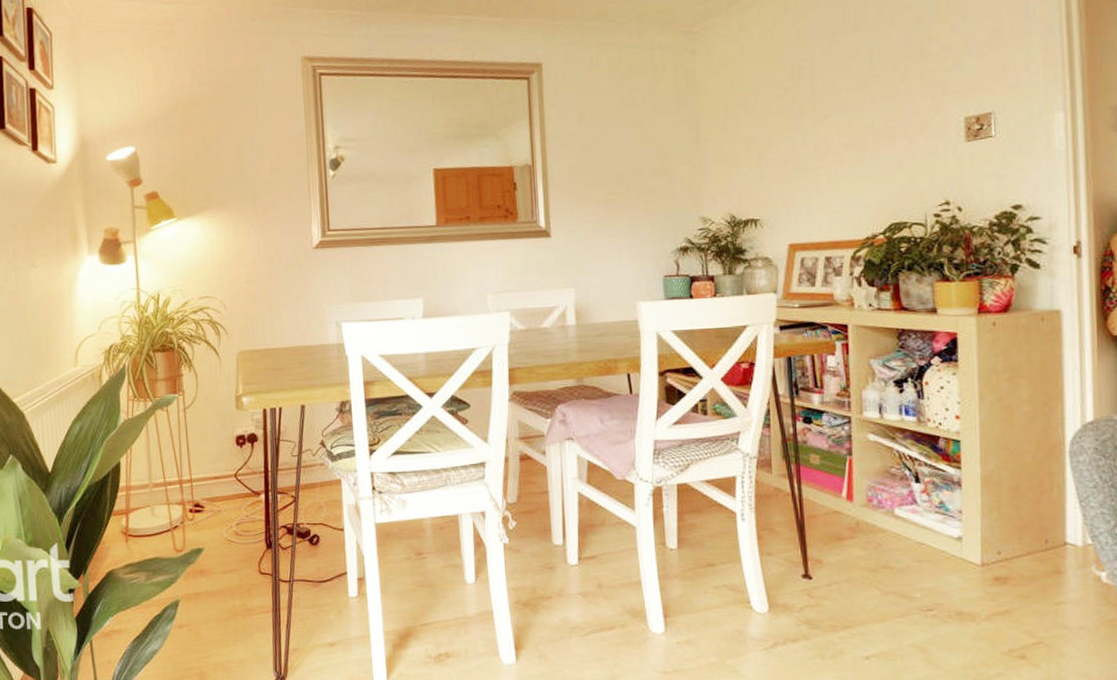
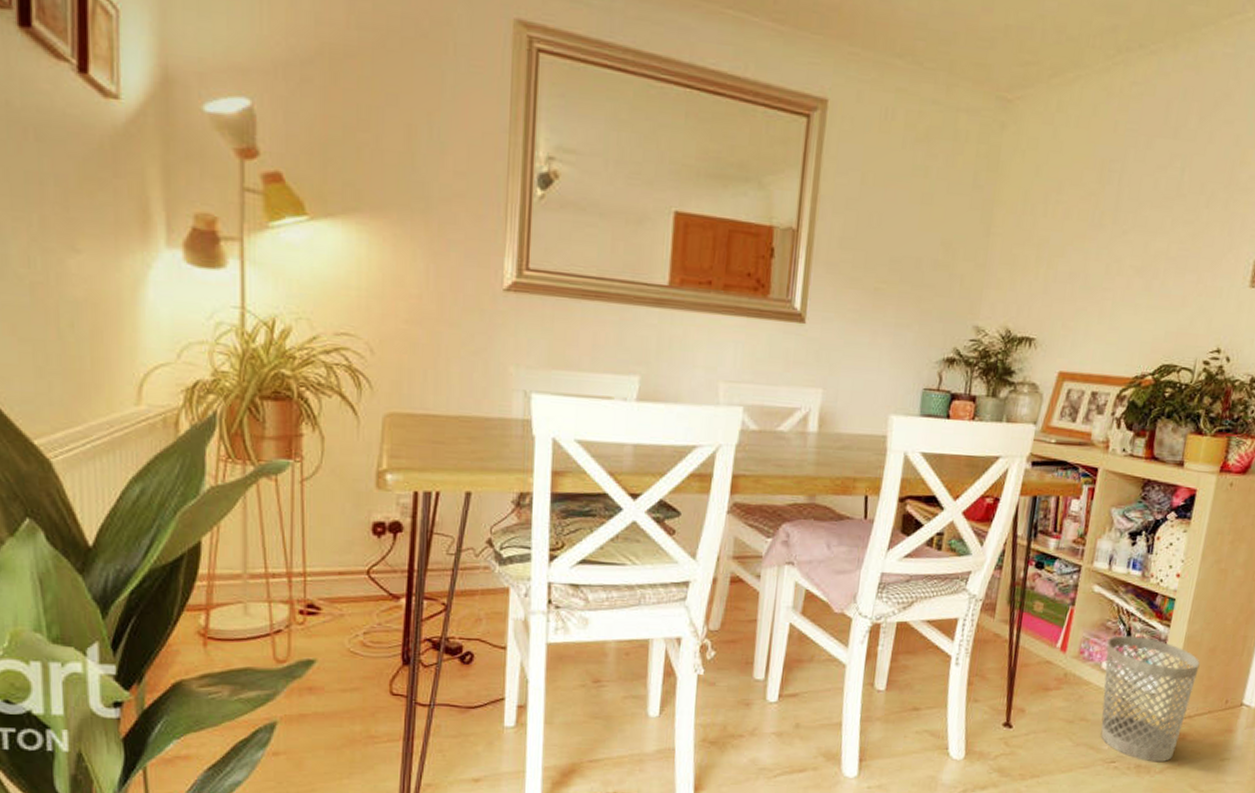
wastebasket: none [895,479,1005,609] -> present [1101,635,1200,763]

